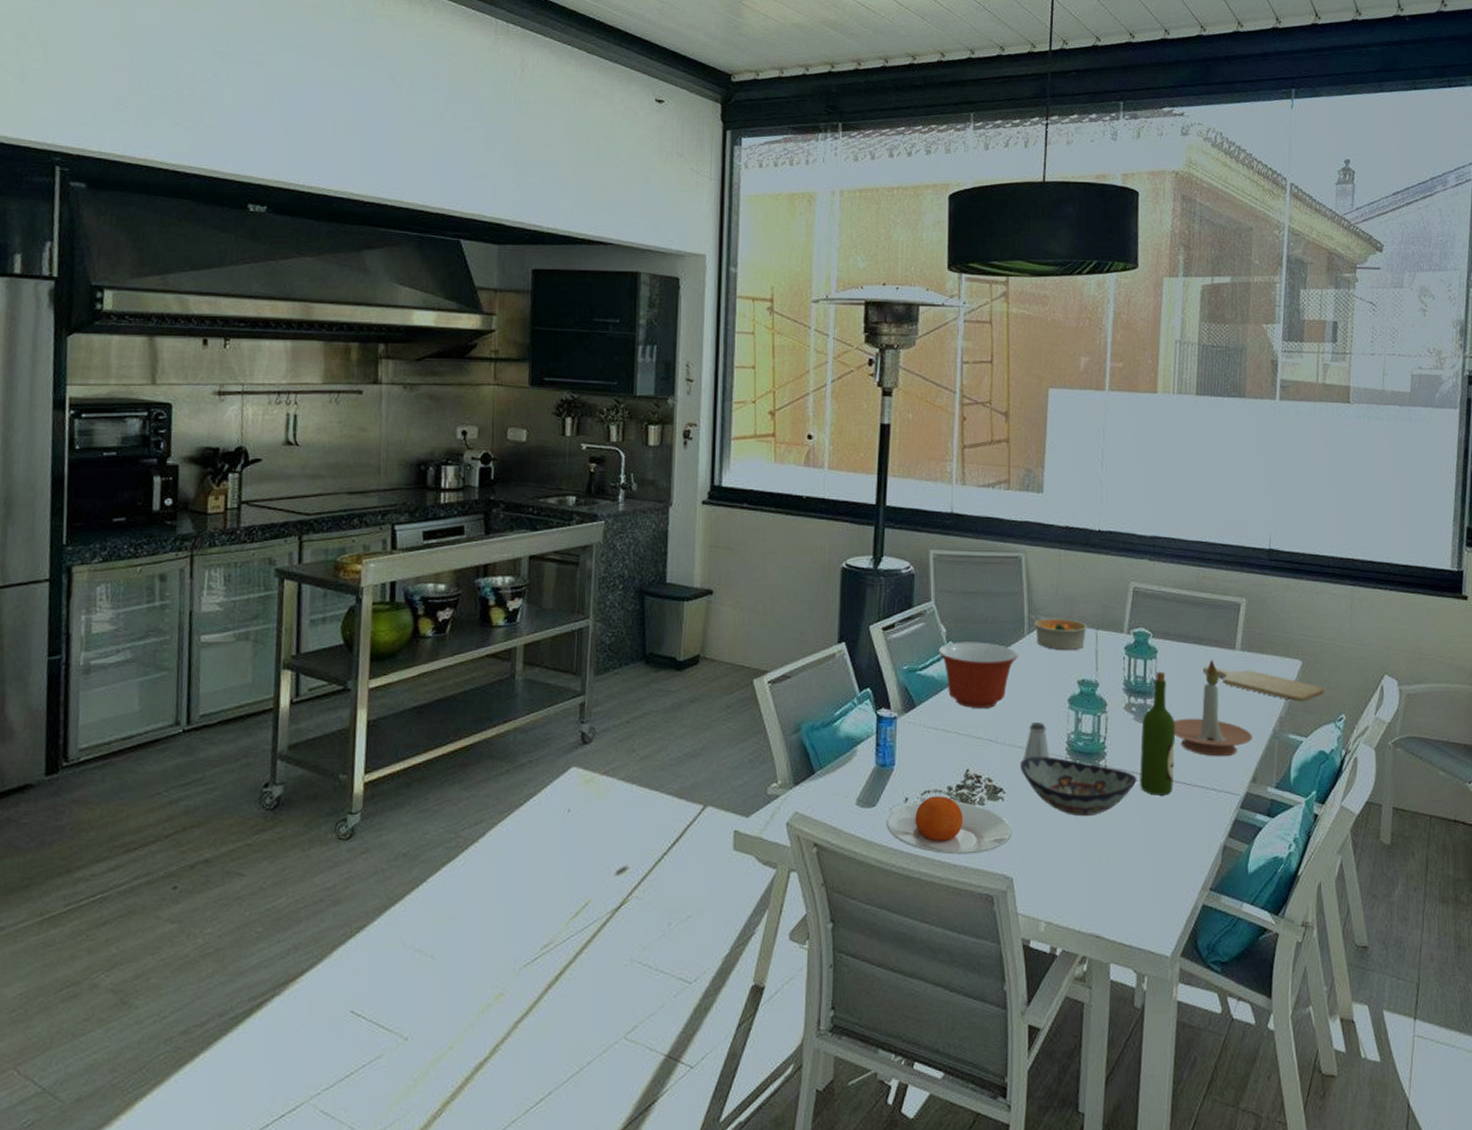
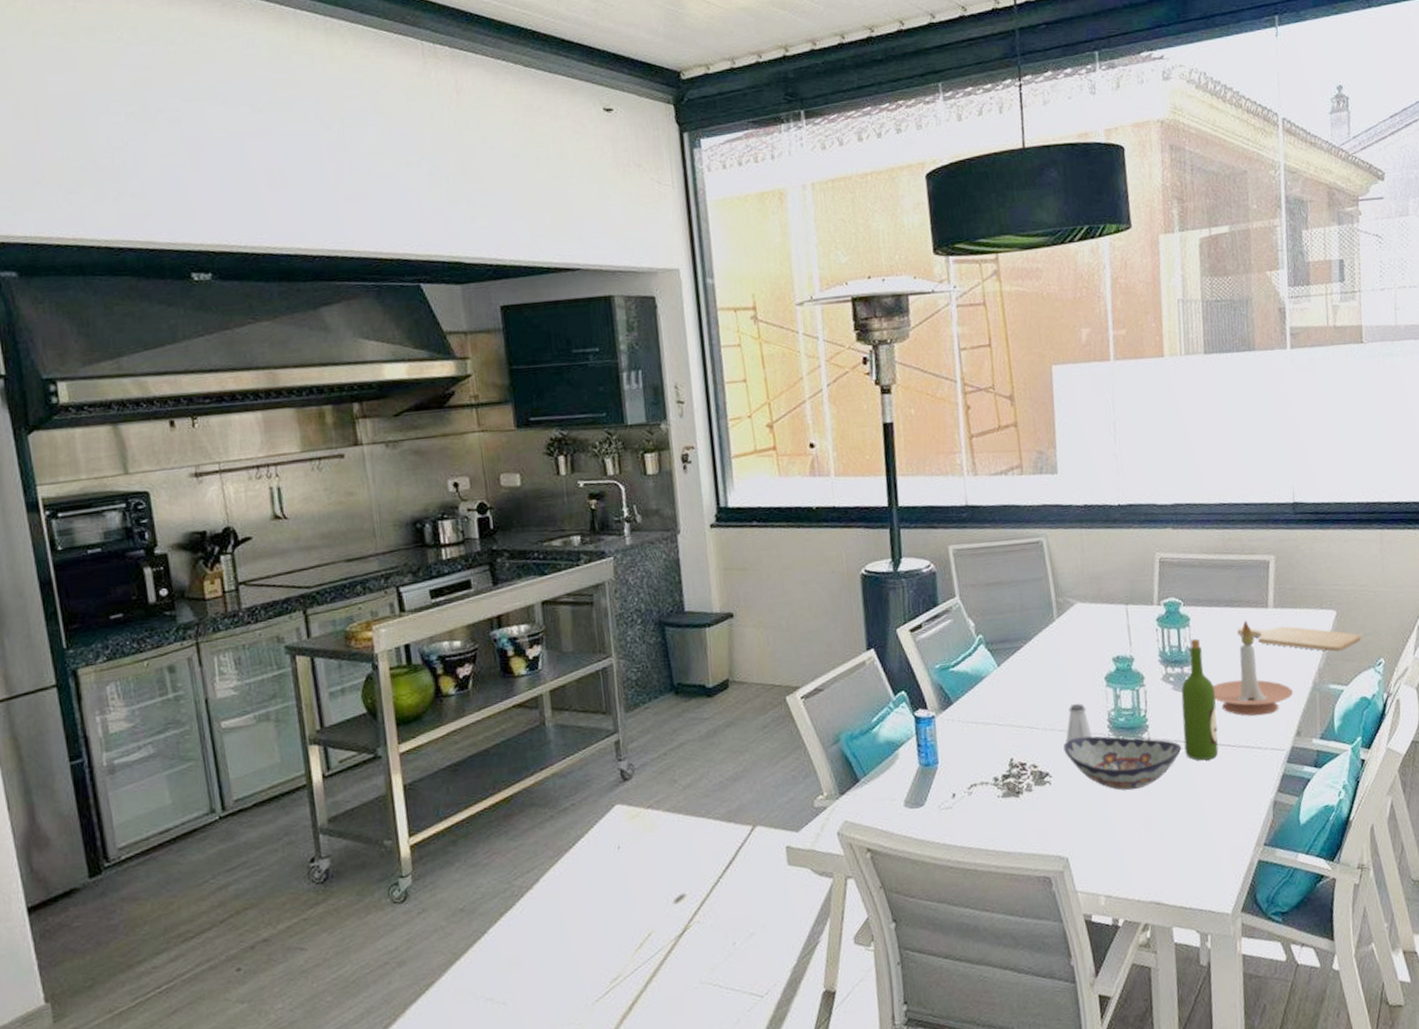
plate: present [886,796,1012,855] -> none [936,787,1063,844]
mixing bowl: present [938,642,1018,708] -> none [968,631,1050,698]
bowl: present [1035,618,1087,650] -> none [1063,598,1117,630]

